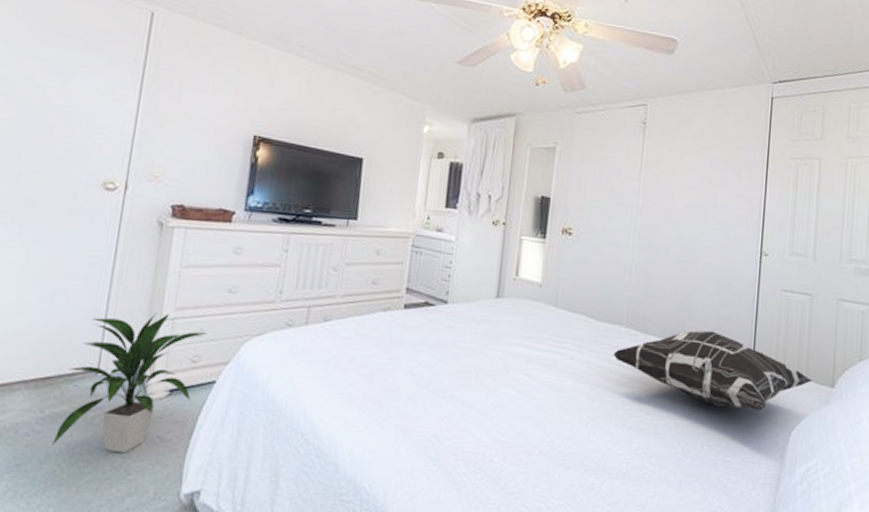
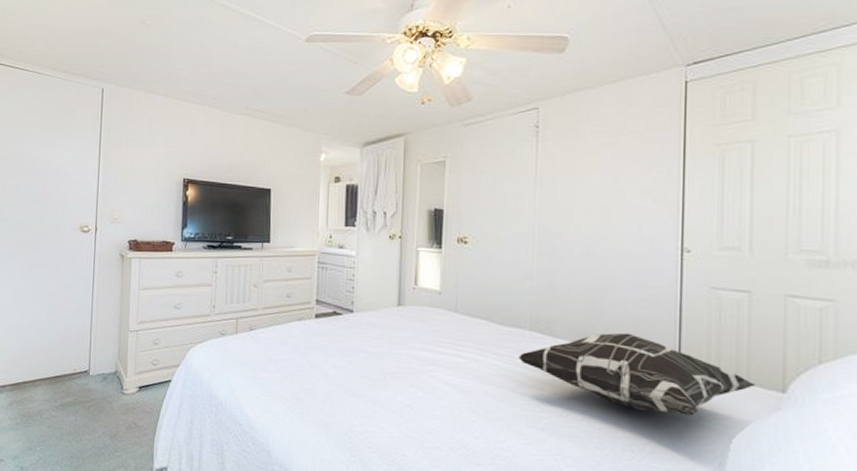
indoor plant: present [50,312,207,453] -> none [63,326,162,435]

